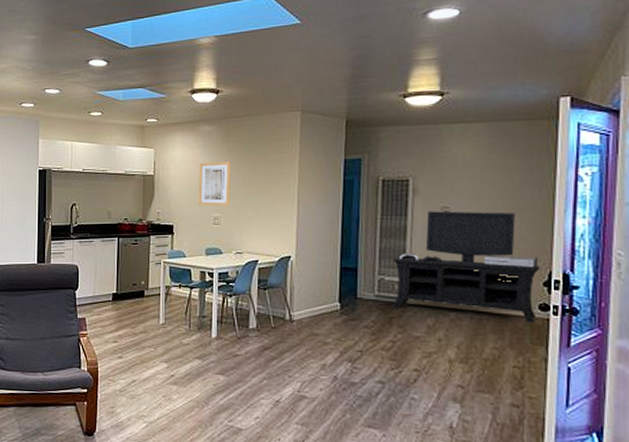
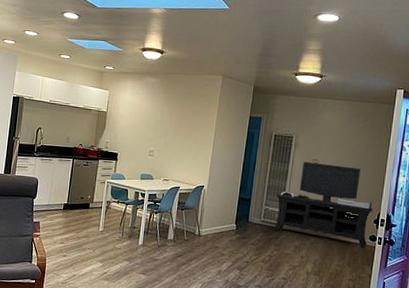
wall art: present [198,162,232,206] -> none [139,106,167,143]

